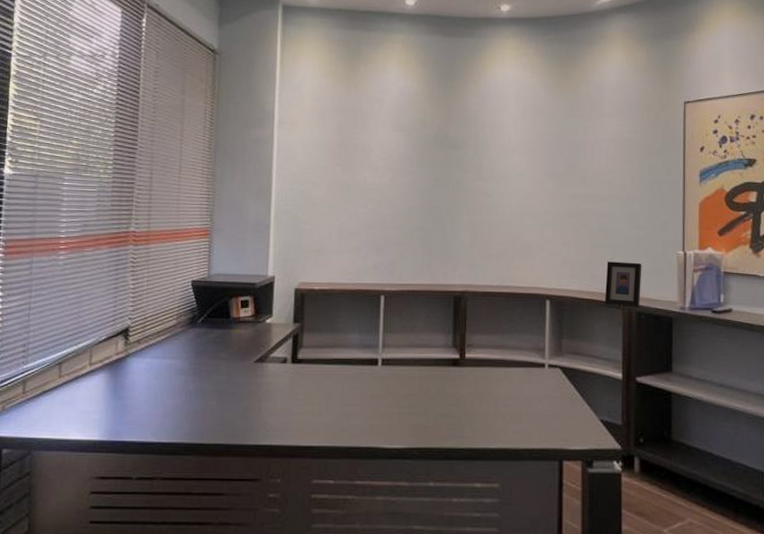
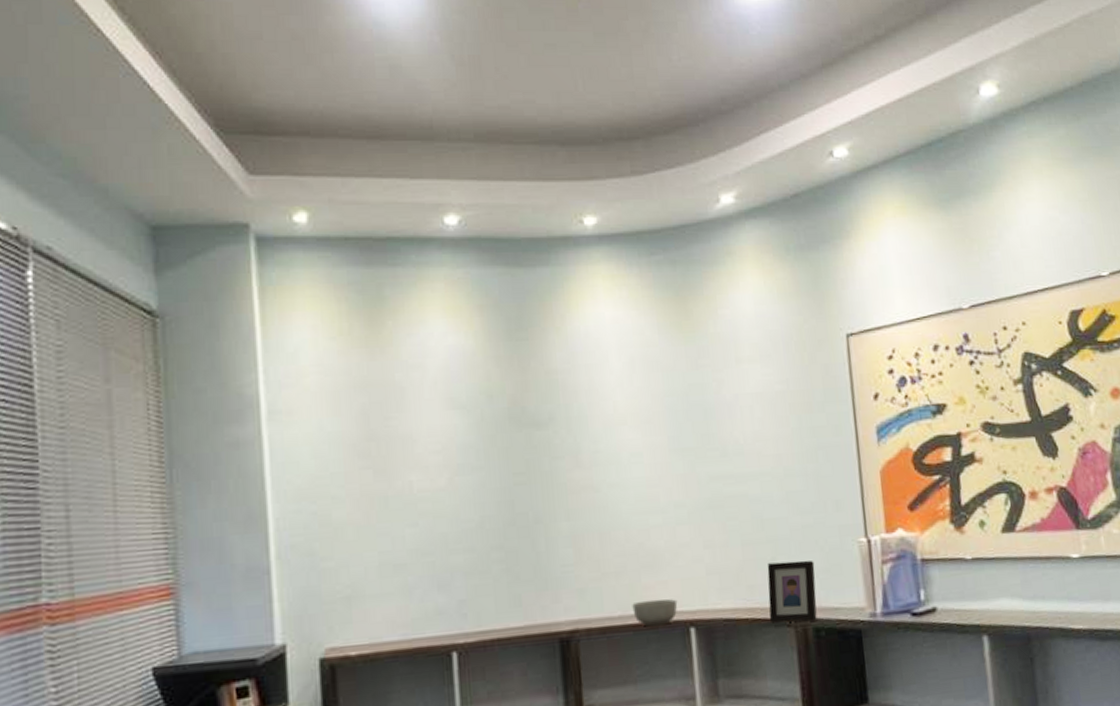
bowl: none [507,277,539,297] -> present [632,599,678,629]

